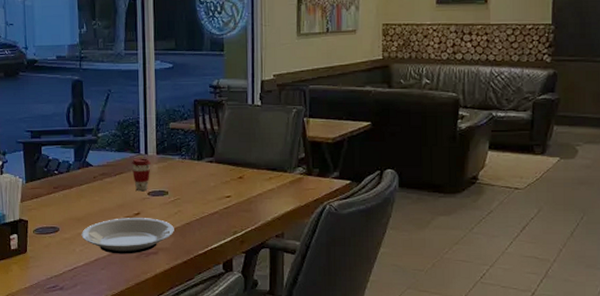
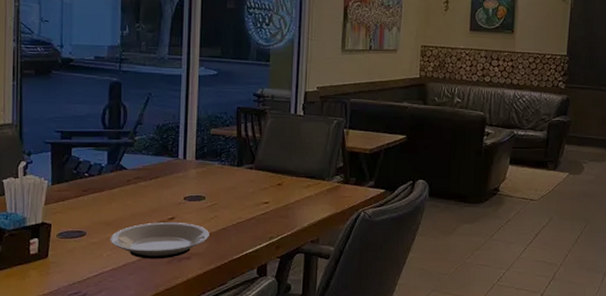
coffee cup: present [131,158,151,192] -> none [168,163,189,196]

